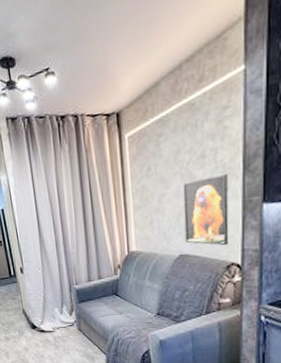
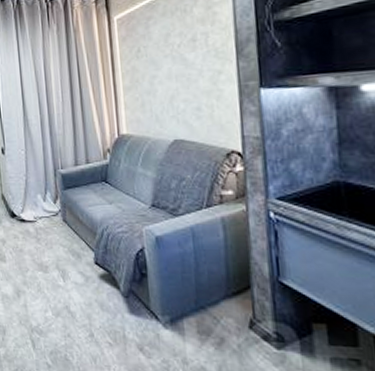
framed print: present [182,173,229,246] -> none [174,57,227,132]

